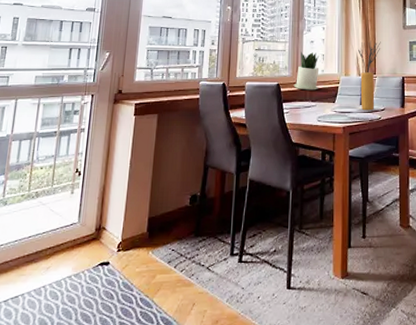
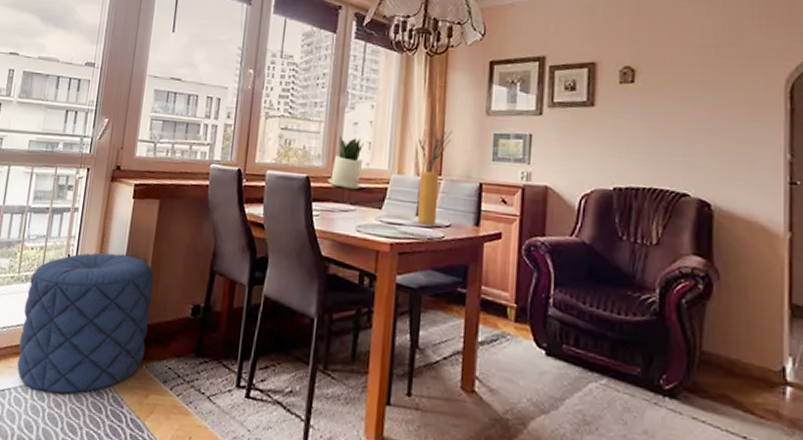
pouf: none [30,162,155,290] -> present [17,252,154,394]

